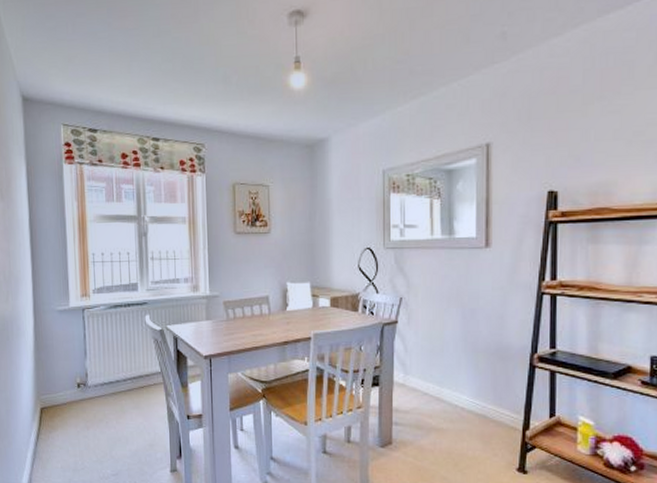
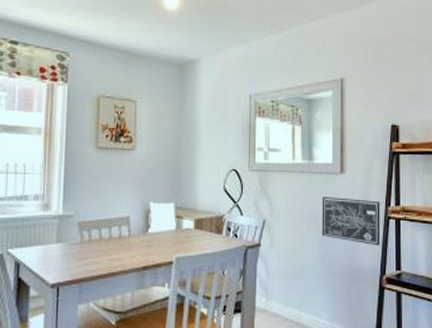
wall art: none [463,272,533,323] -> present [321,196,380,246]

